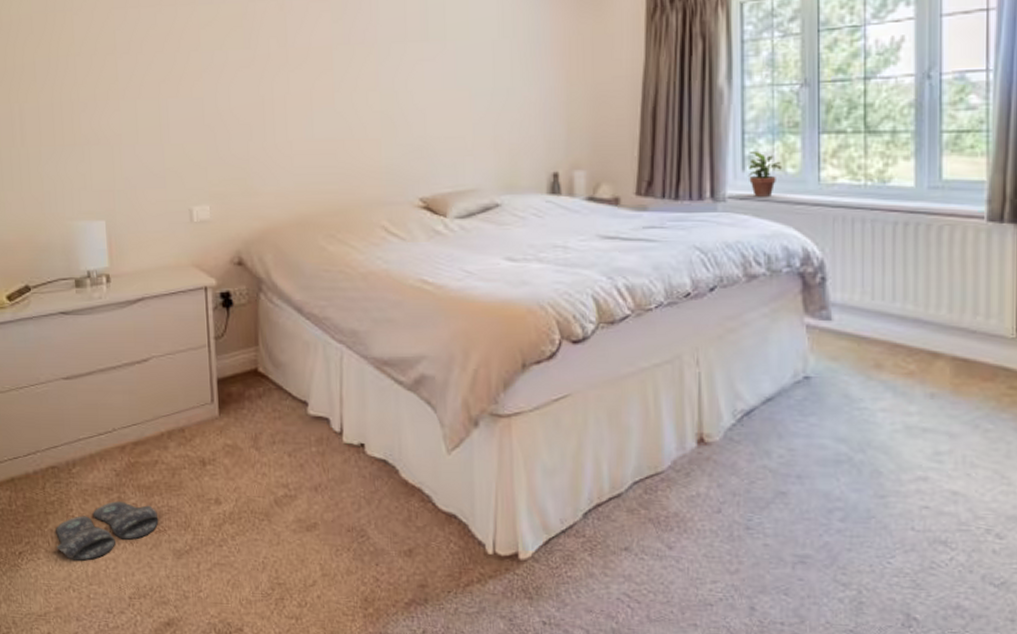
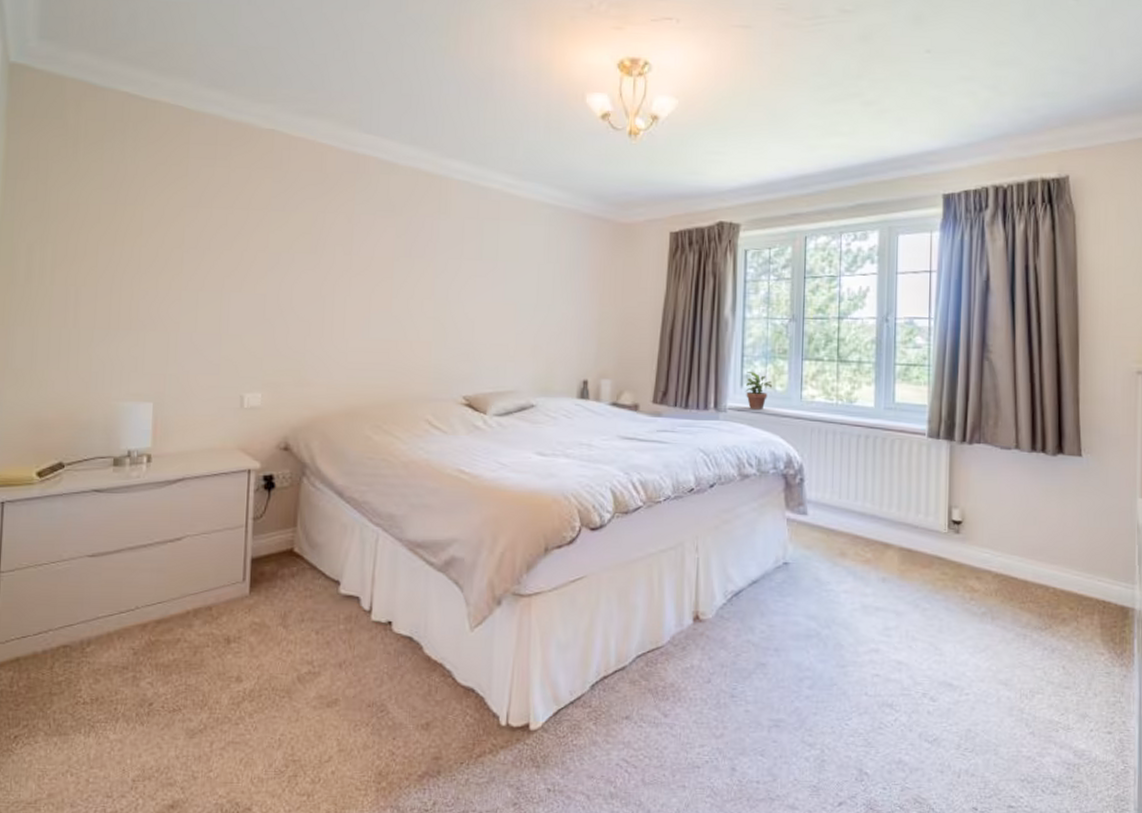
slippers: present [56,501,159,561] -> none [57,681,174,743]

